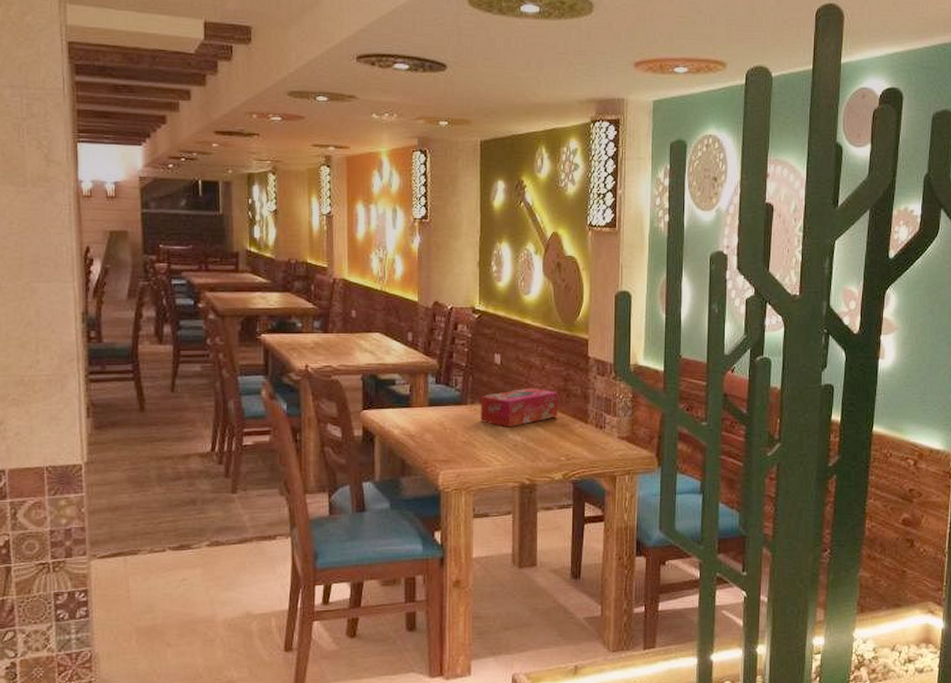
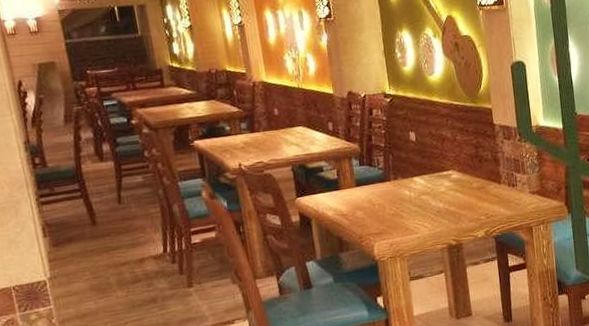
tissue box: present [480,388,558,428] -> none [401,158,474,197]

